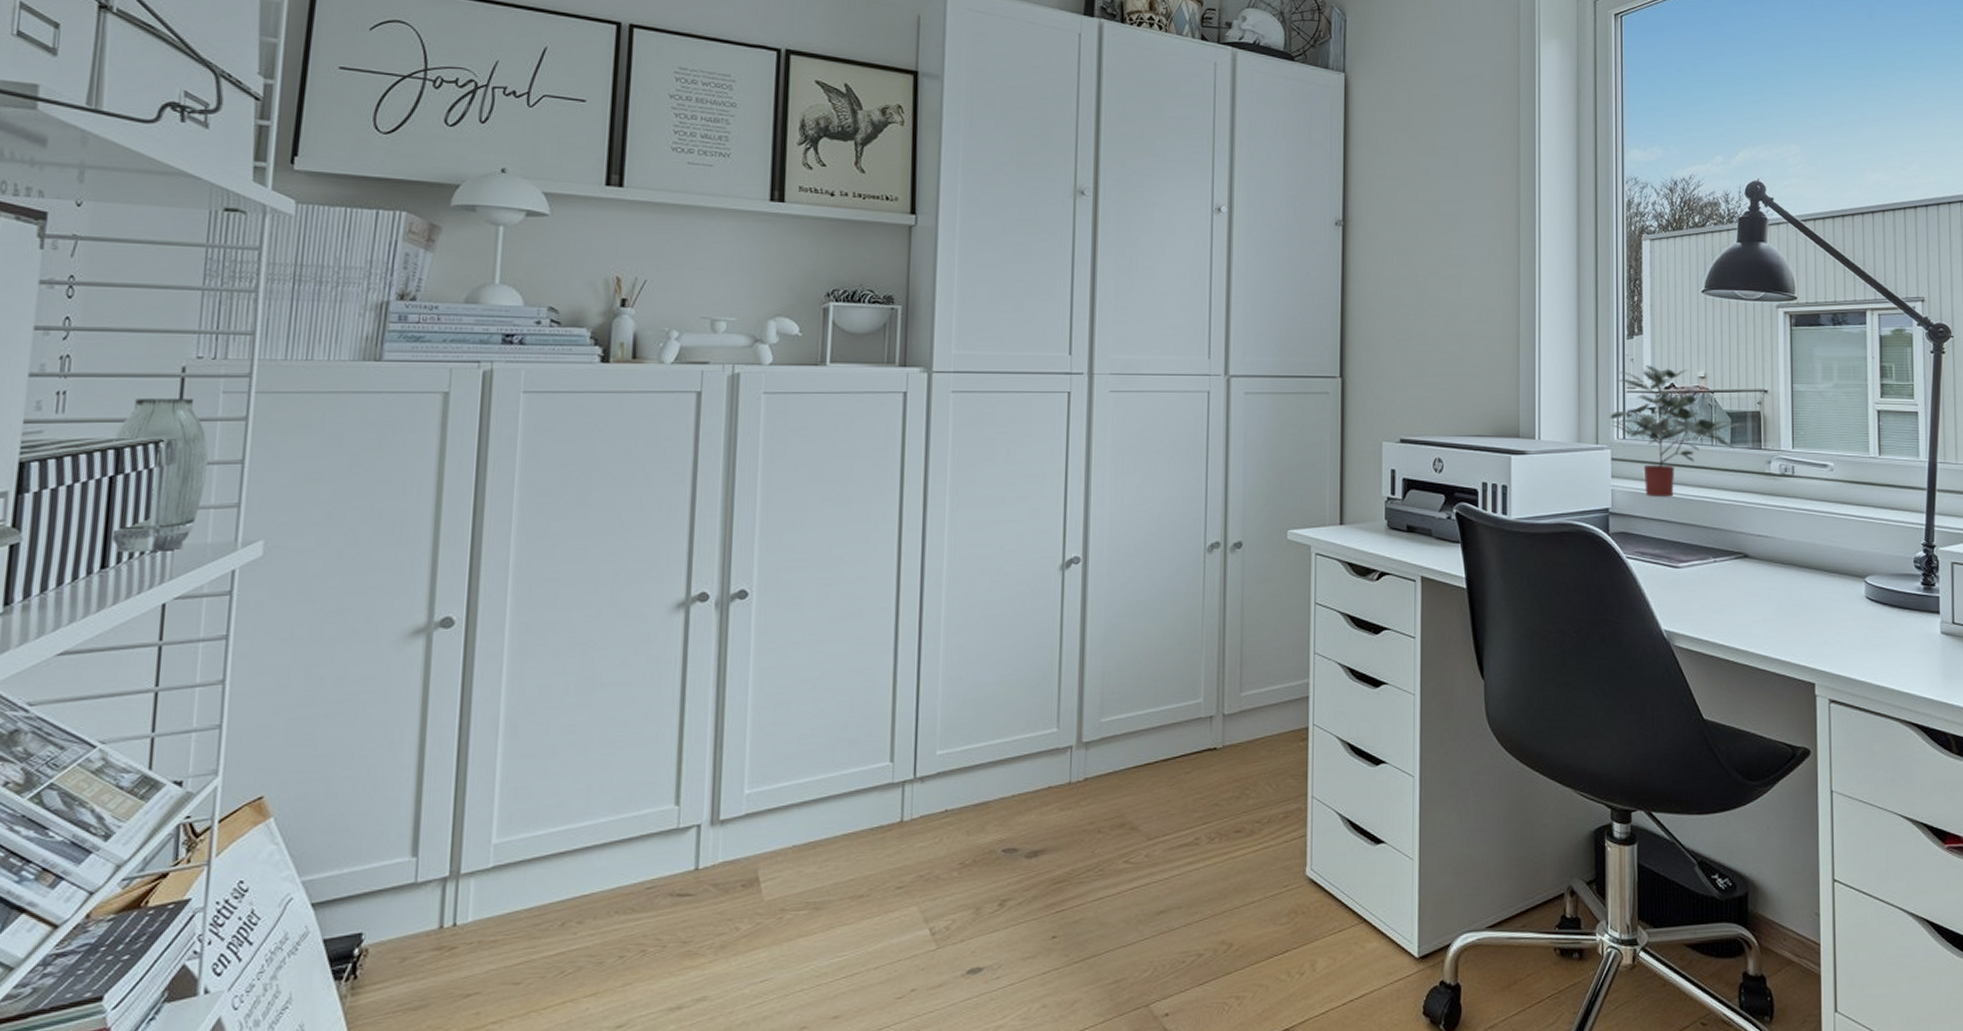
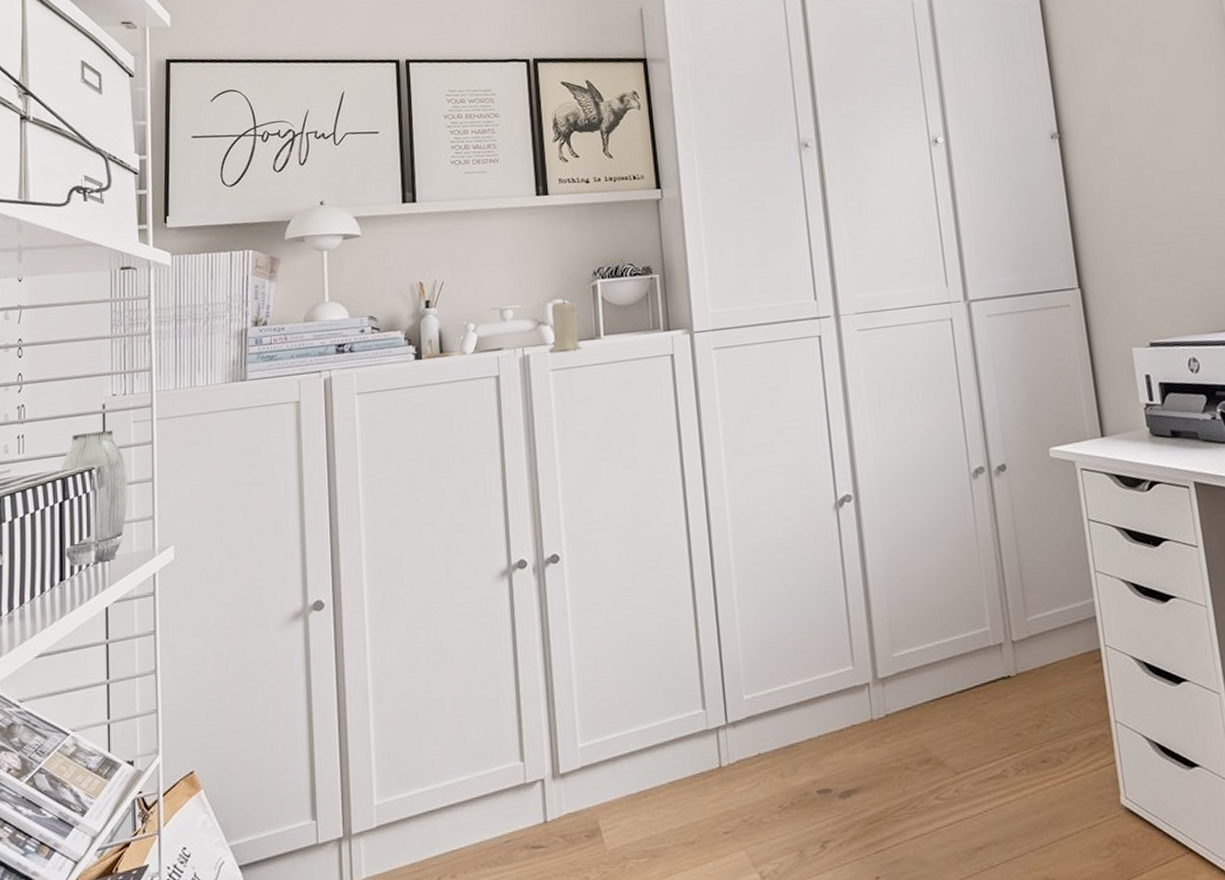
candle: none [763,318,803,376] -> present [548,299,582,353]

